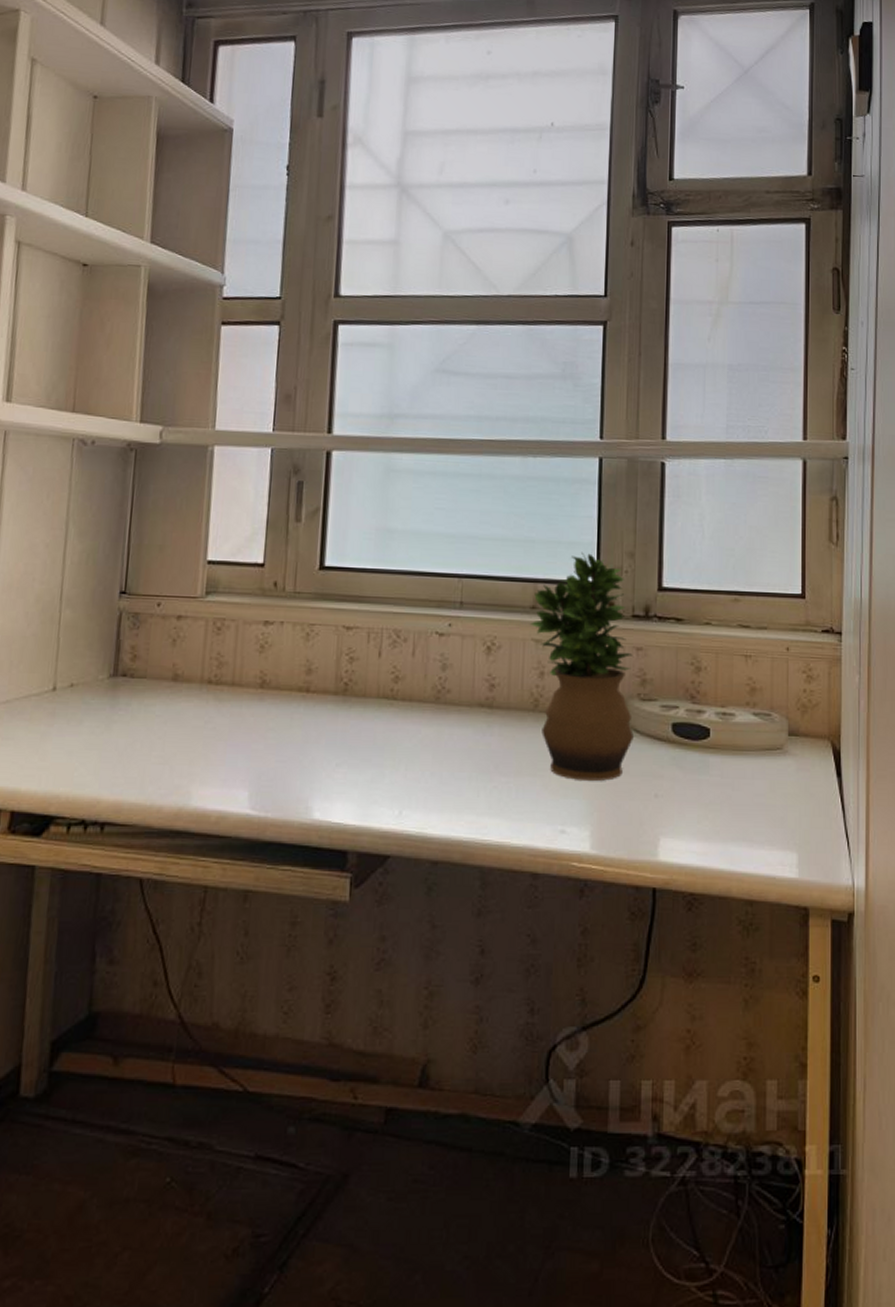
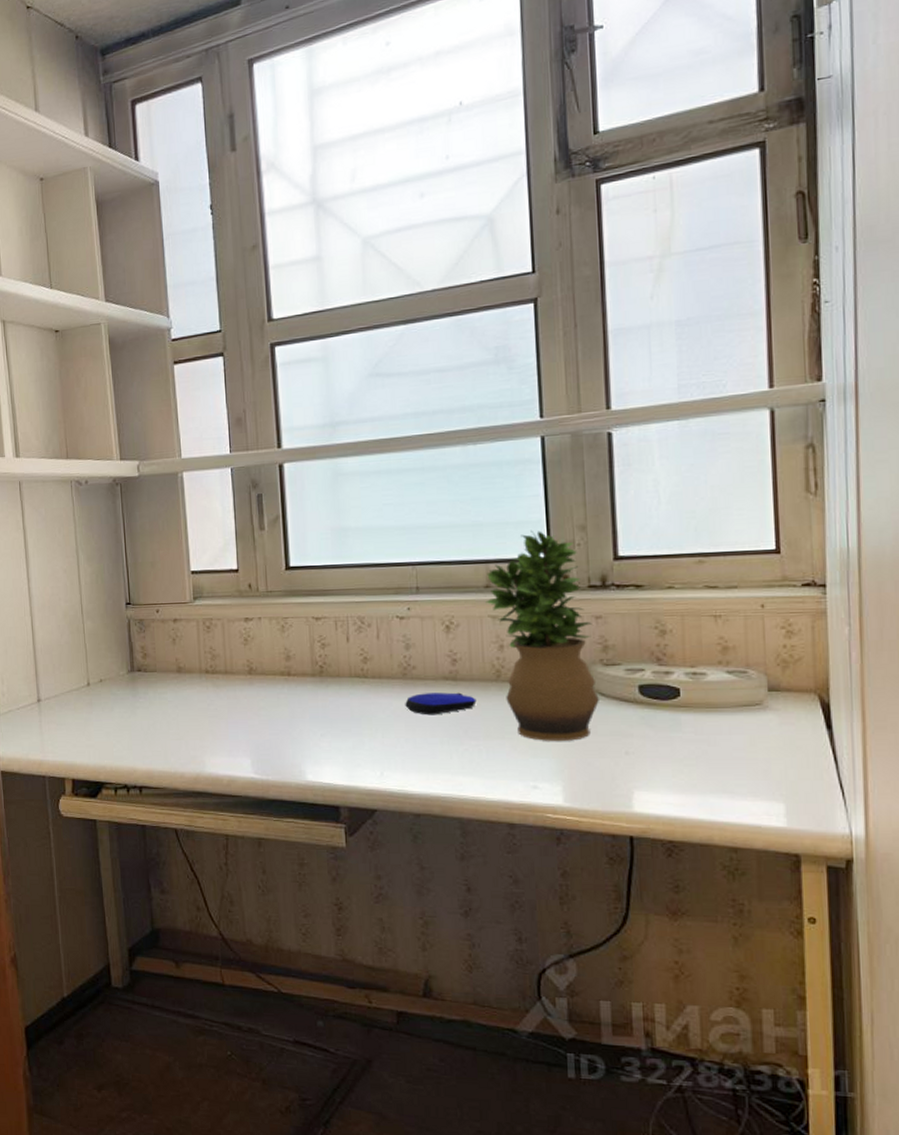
computer mouse: none [434,720,511,747] -> present [405,692,477,716]

